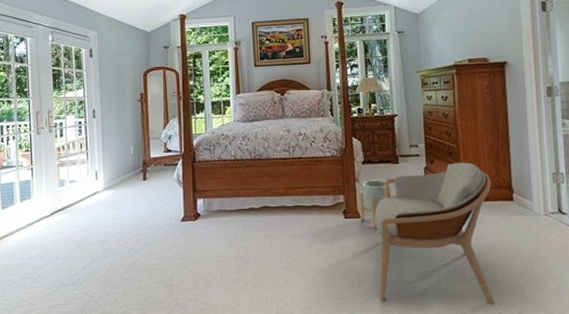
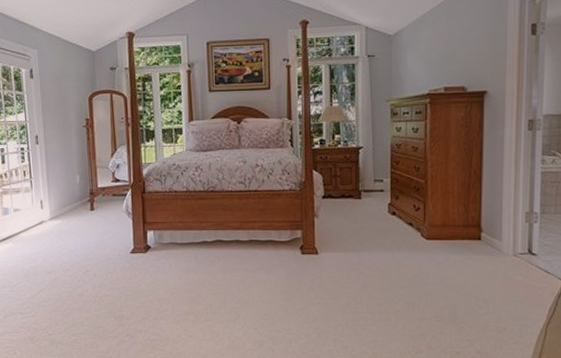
planter: present [358,179,397,229] -> none [317,215,357,265]
armchair: present [374,162,495,305] -> none [333,199,459,344]

